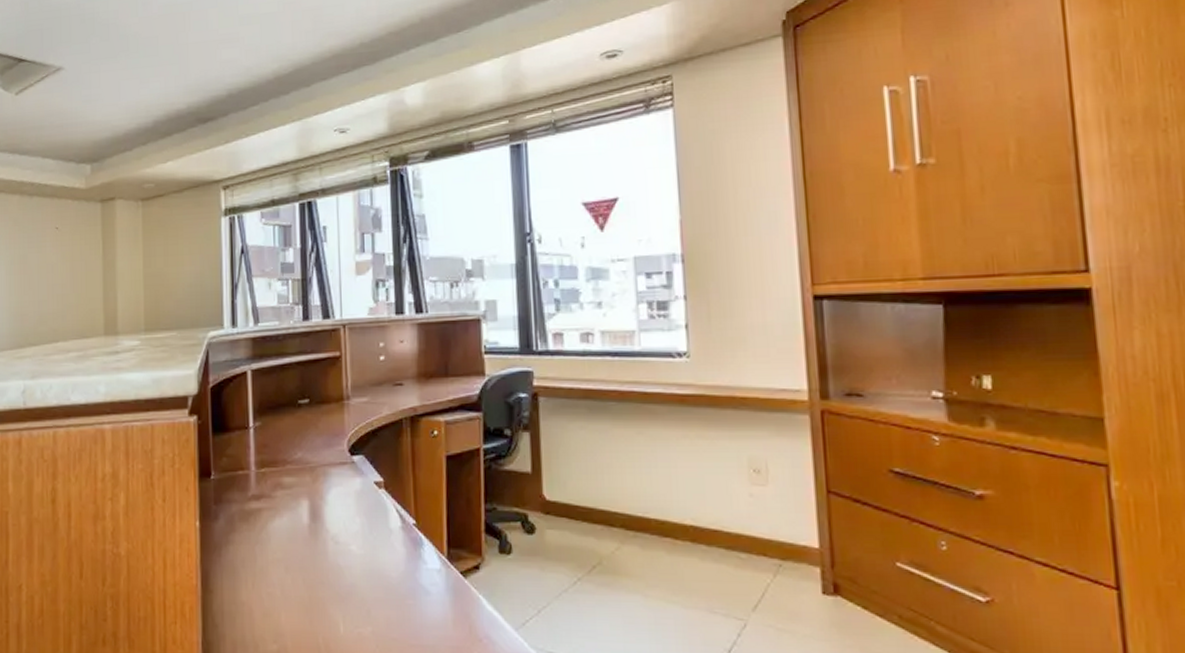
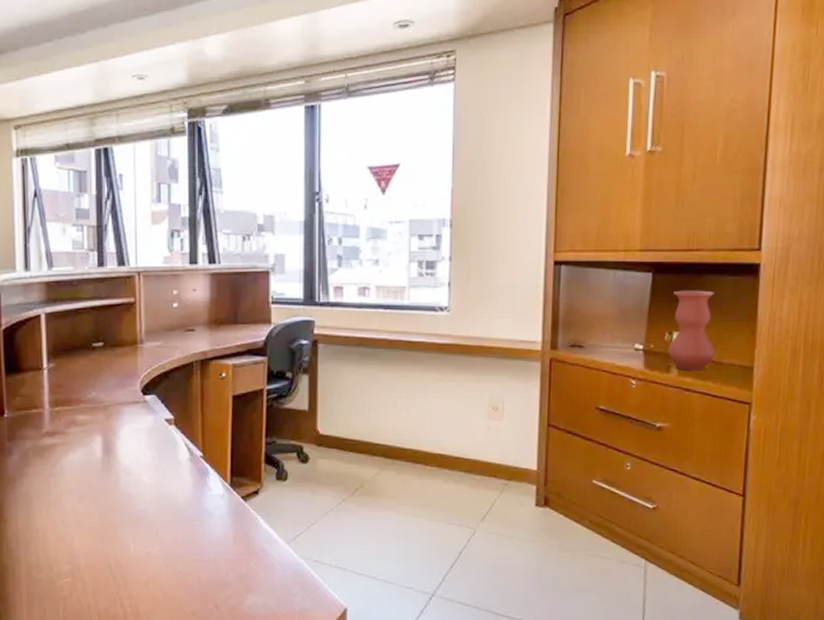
vase: none [975,323,1046,425] -> present [668,290,716,372]

